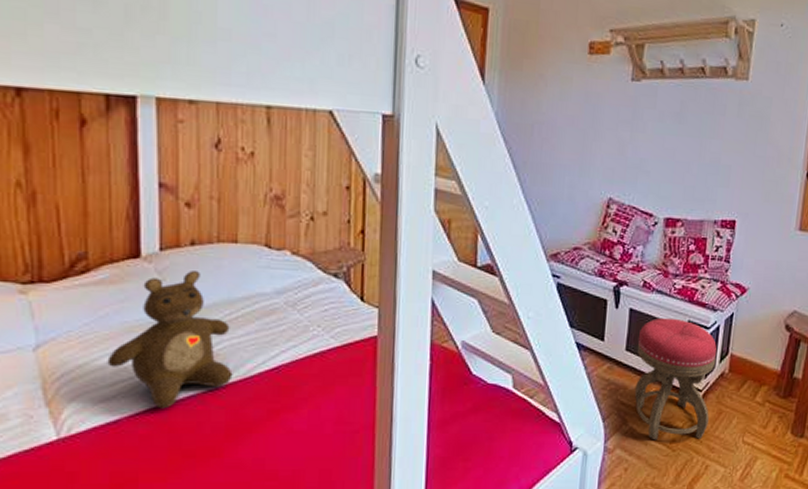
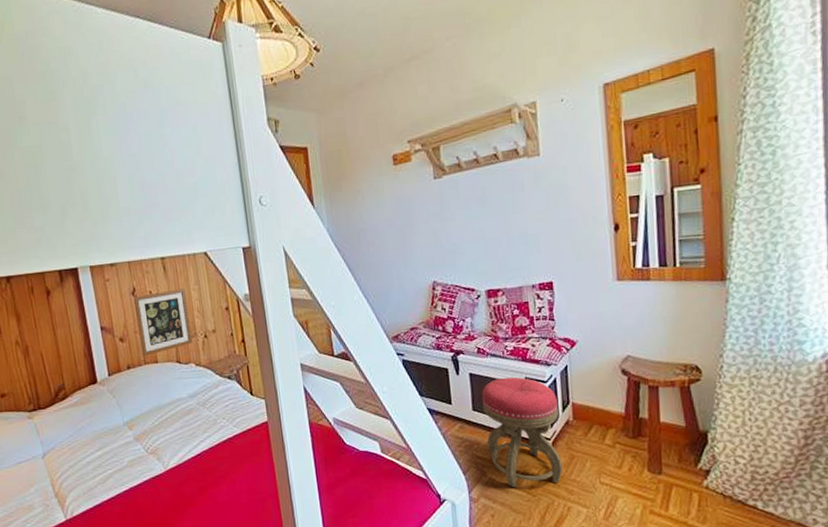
teddy bear: present [107,271,233,409] -> none [87,388,171,493]
picture frame: none [216,150,295,232] -> present [134,288,193,356]

